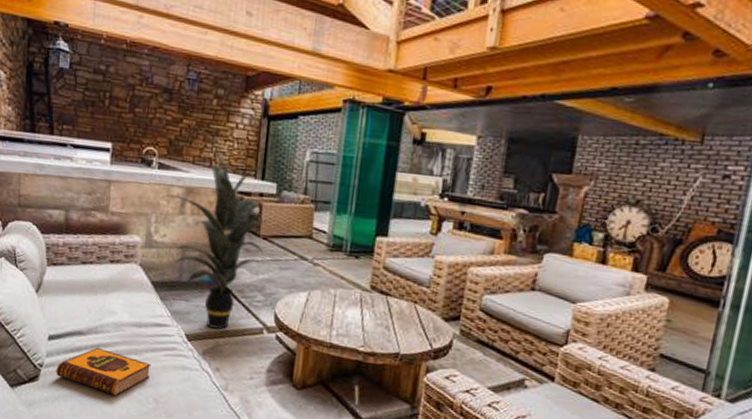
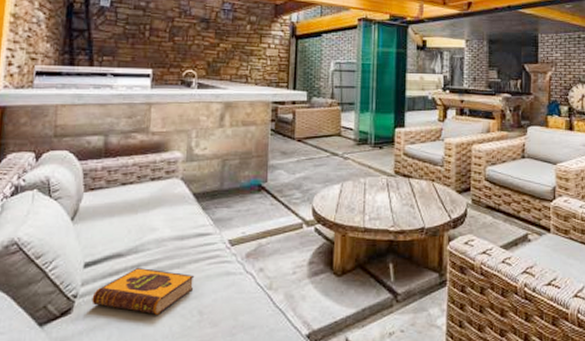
indoor plant: present [161,150,278,329] -> none [201,68,307,230]

